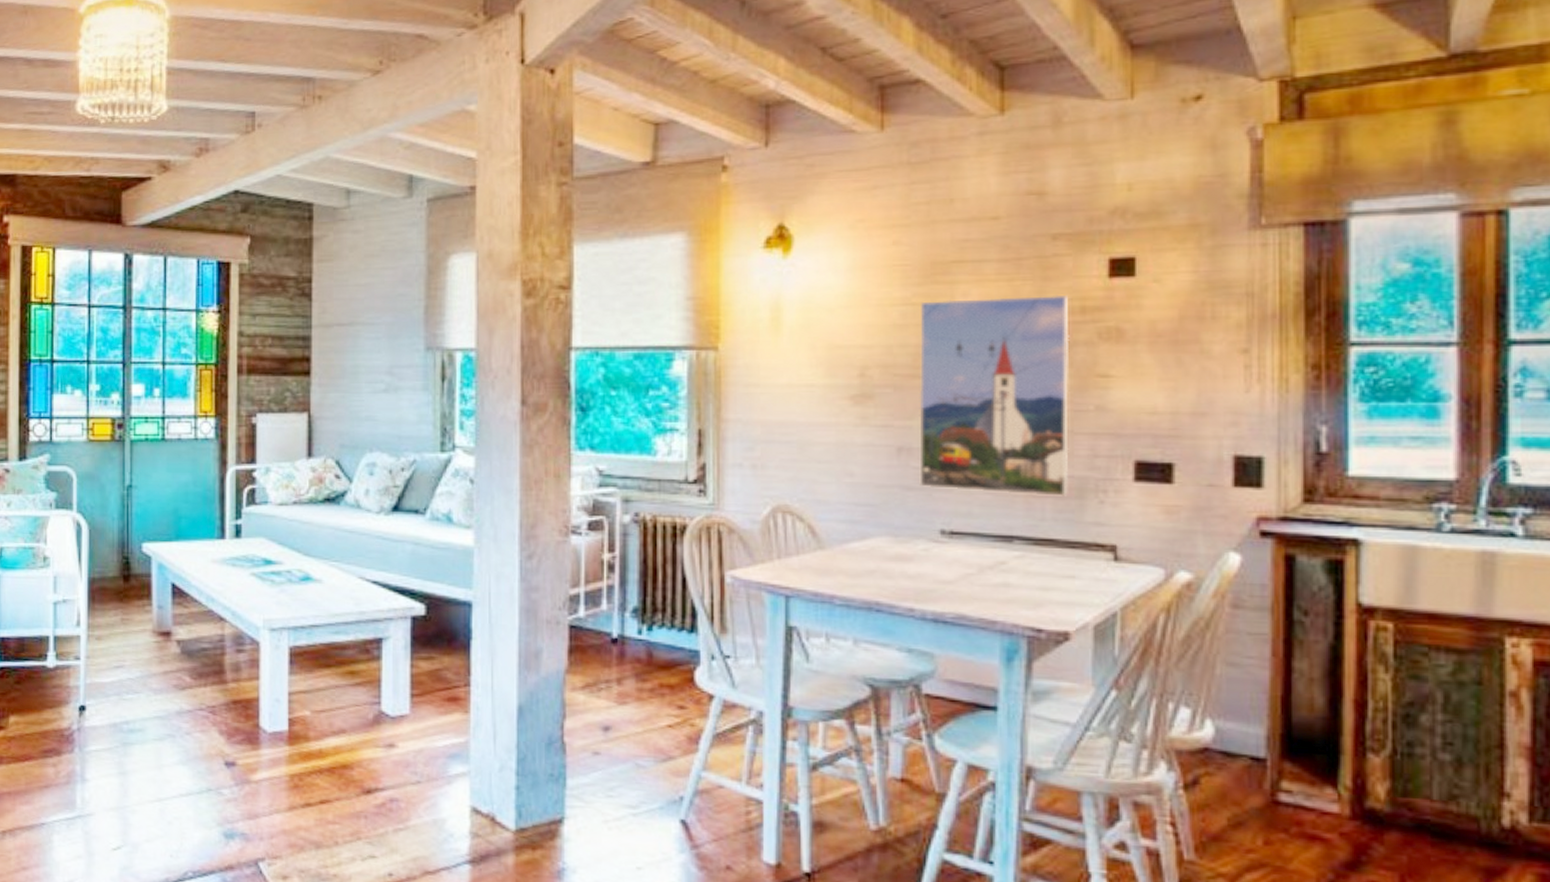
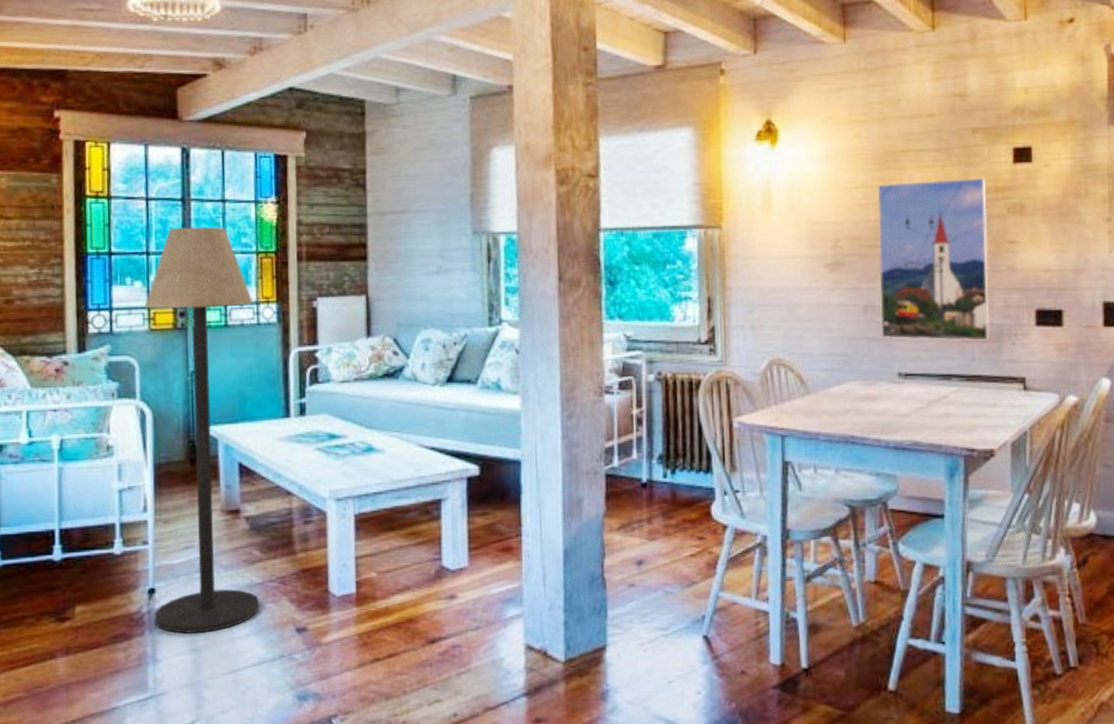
floor lamp: none [83,336,191,757] -> present [144,227,260,634]

